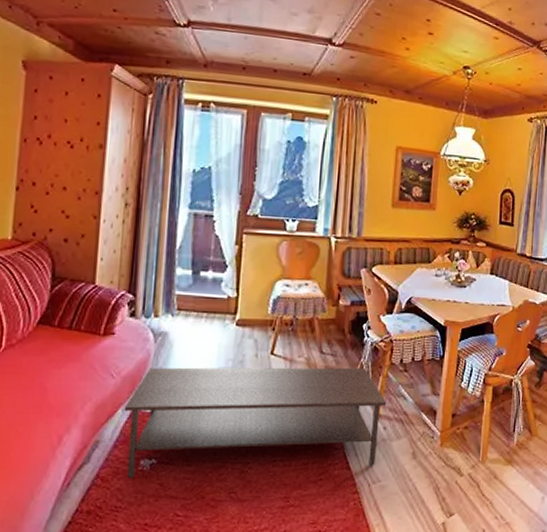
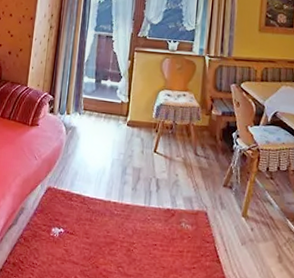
coffee table: present [123,367,387,478] -> none [42,154,254,263]

